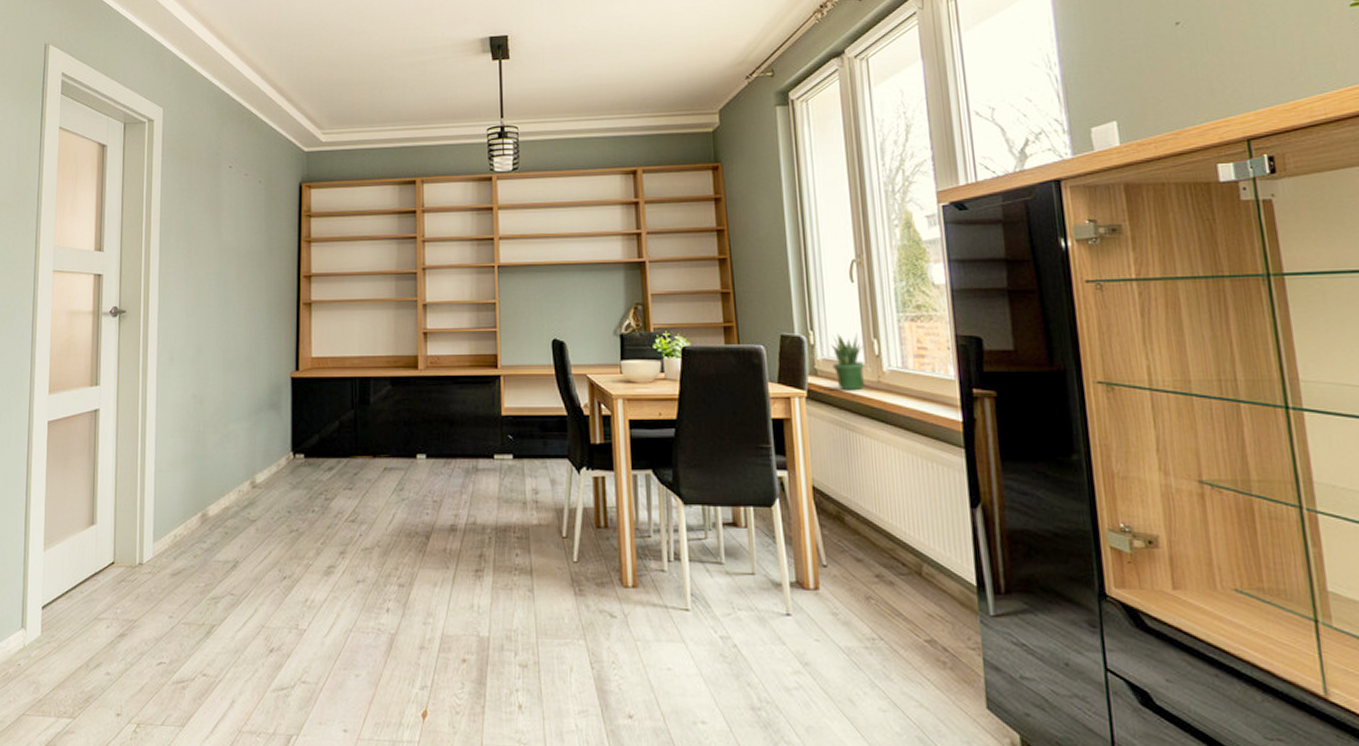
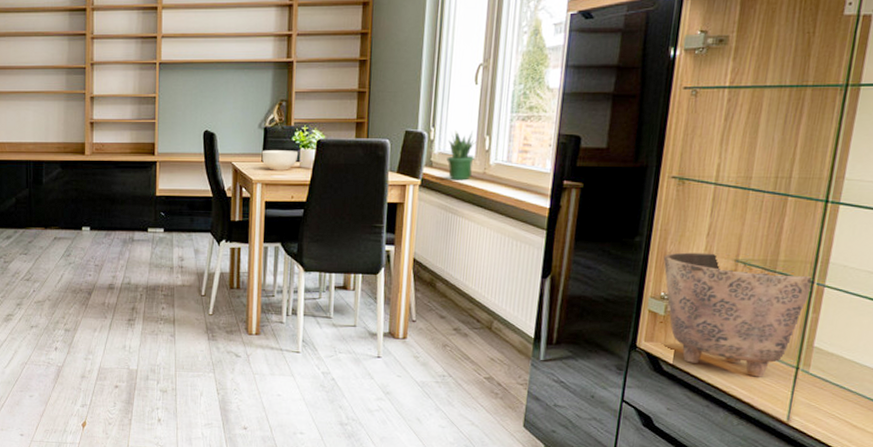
ceramic pot: none [1111,472,1302,634] -> present [663,252,811,377]

